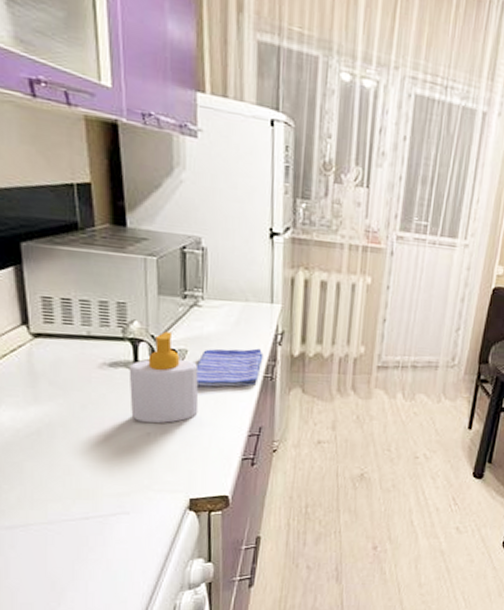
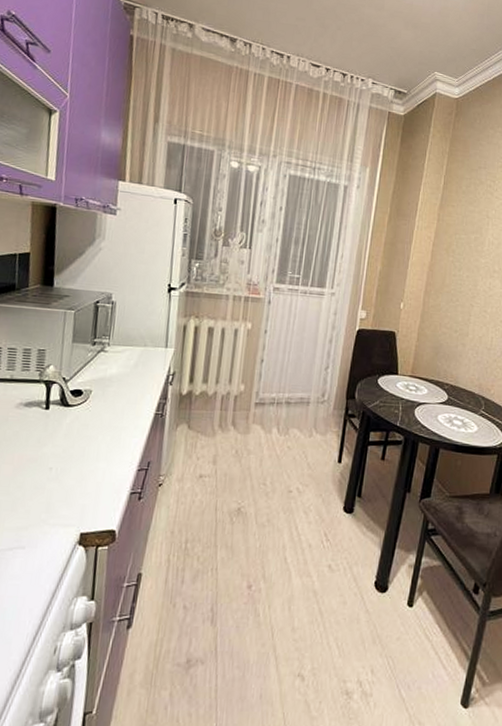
soap bottle: present [129,331,199,424] -> none [37,374,100,459]
dish towel: present [195,348,264,387] -> none [96,388,156,424]

